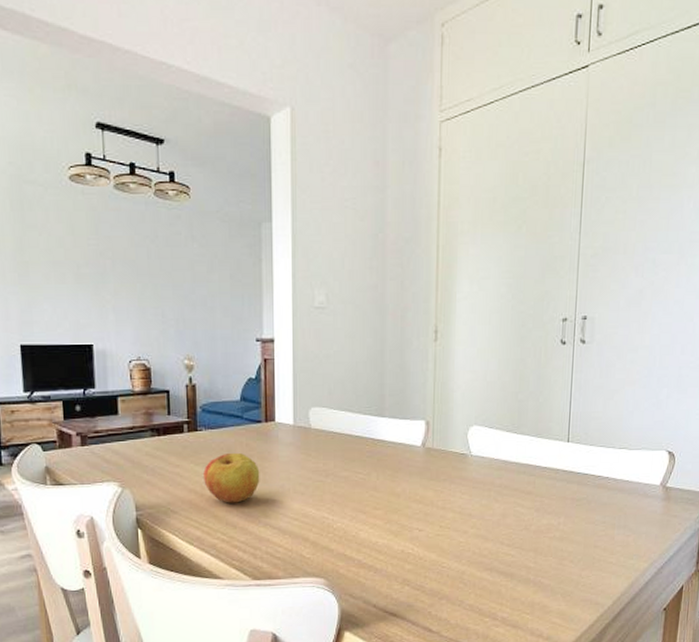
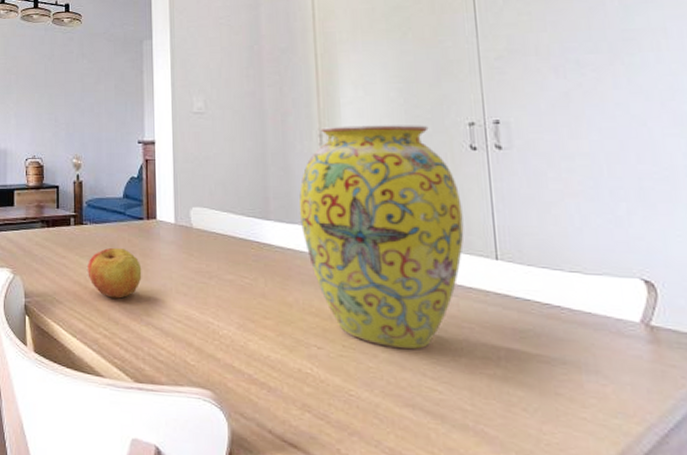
vase: none [411,320,548,524] -> present [299,125,464,350]

